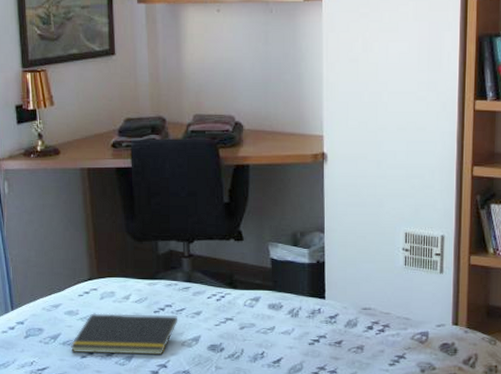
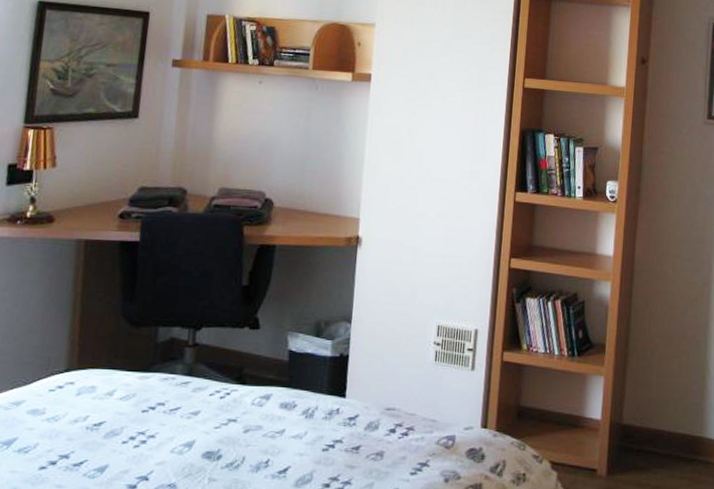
notepad: present [70,313,178,354] -> none [27,412,171,464]

